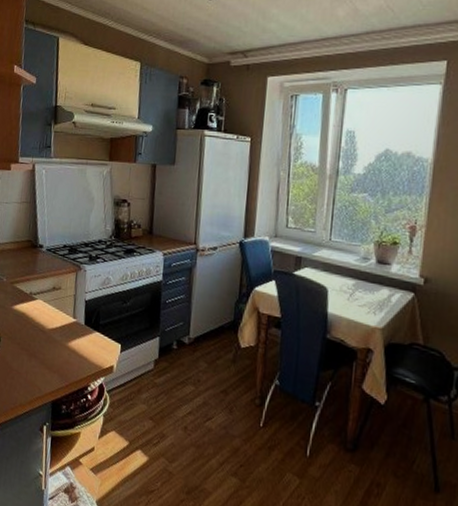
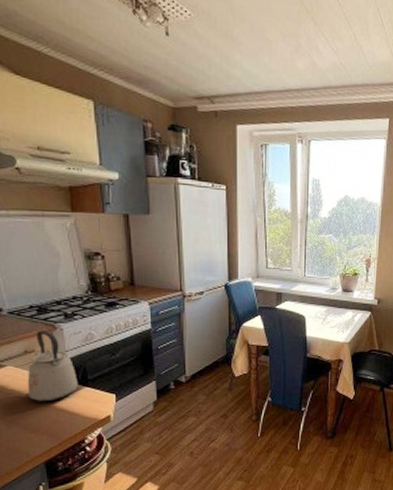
kettle: none [49,269,91,341] -> present [27,330,78,402]

